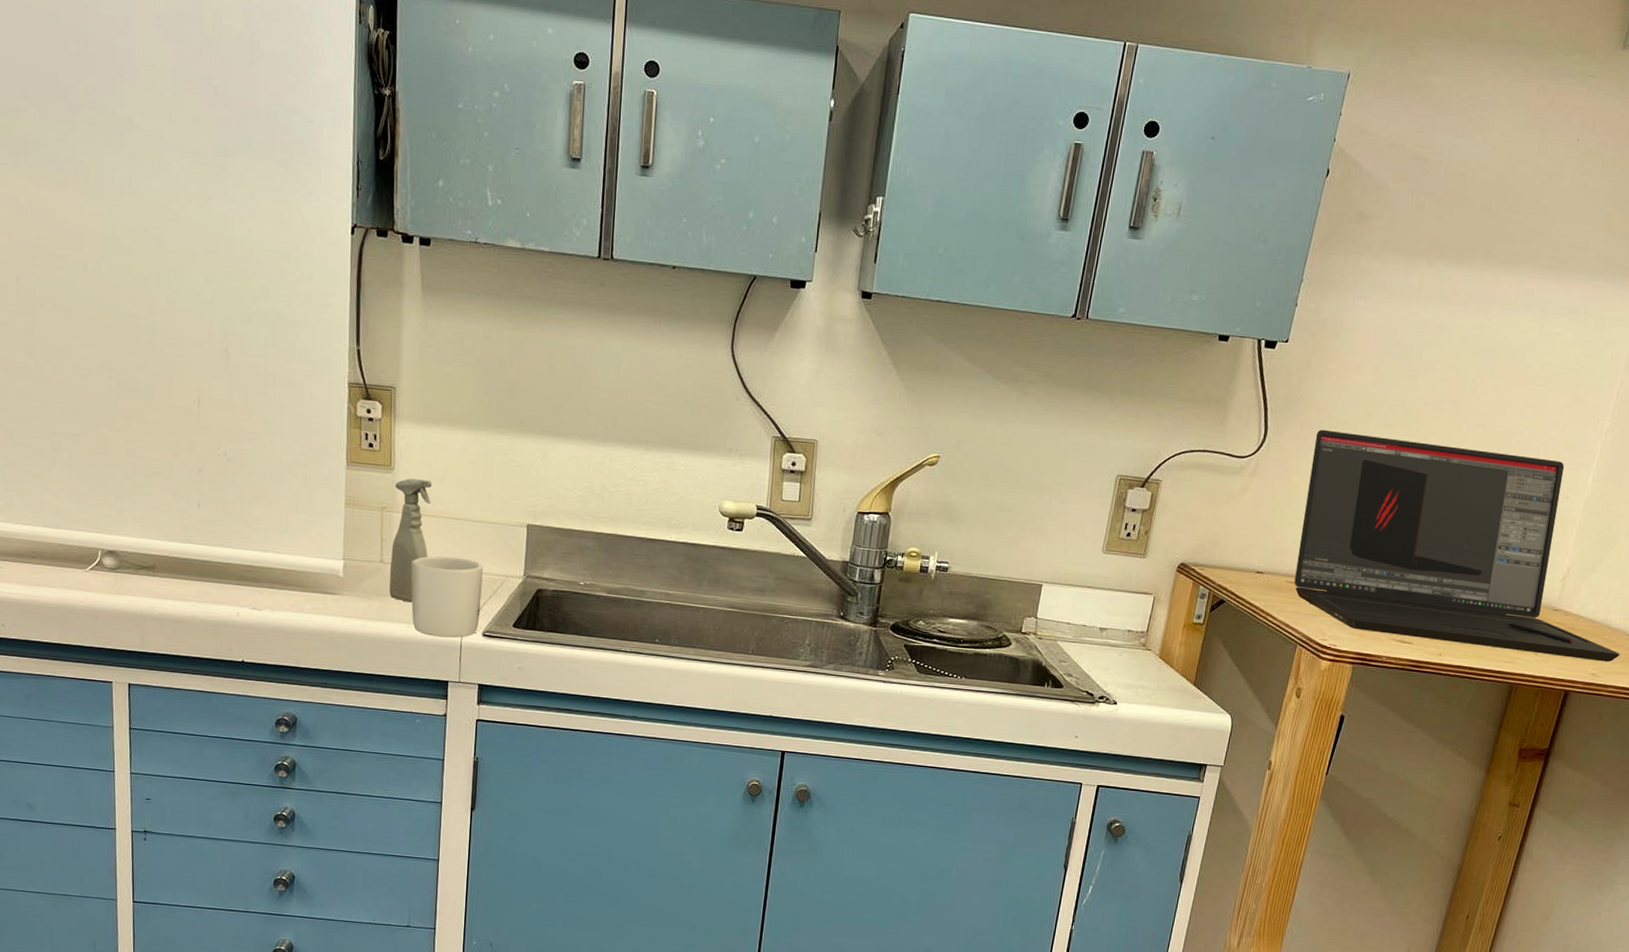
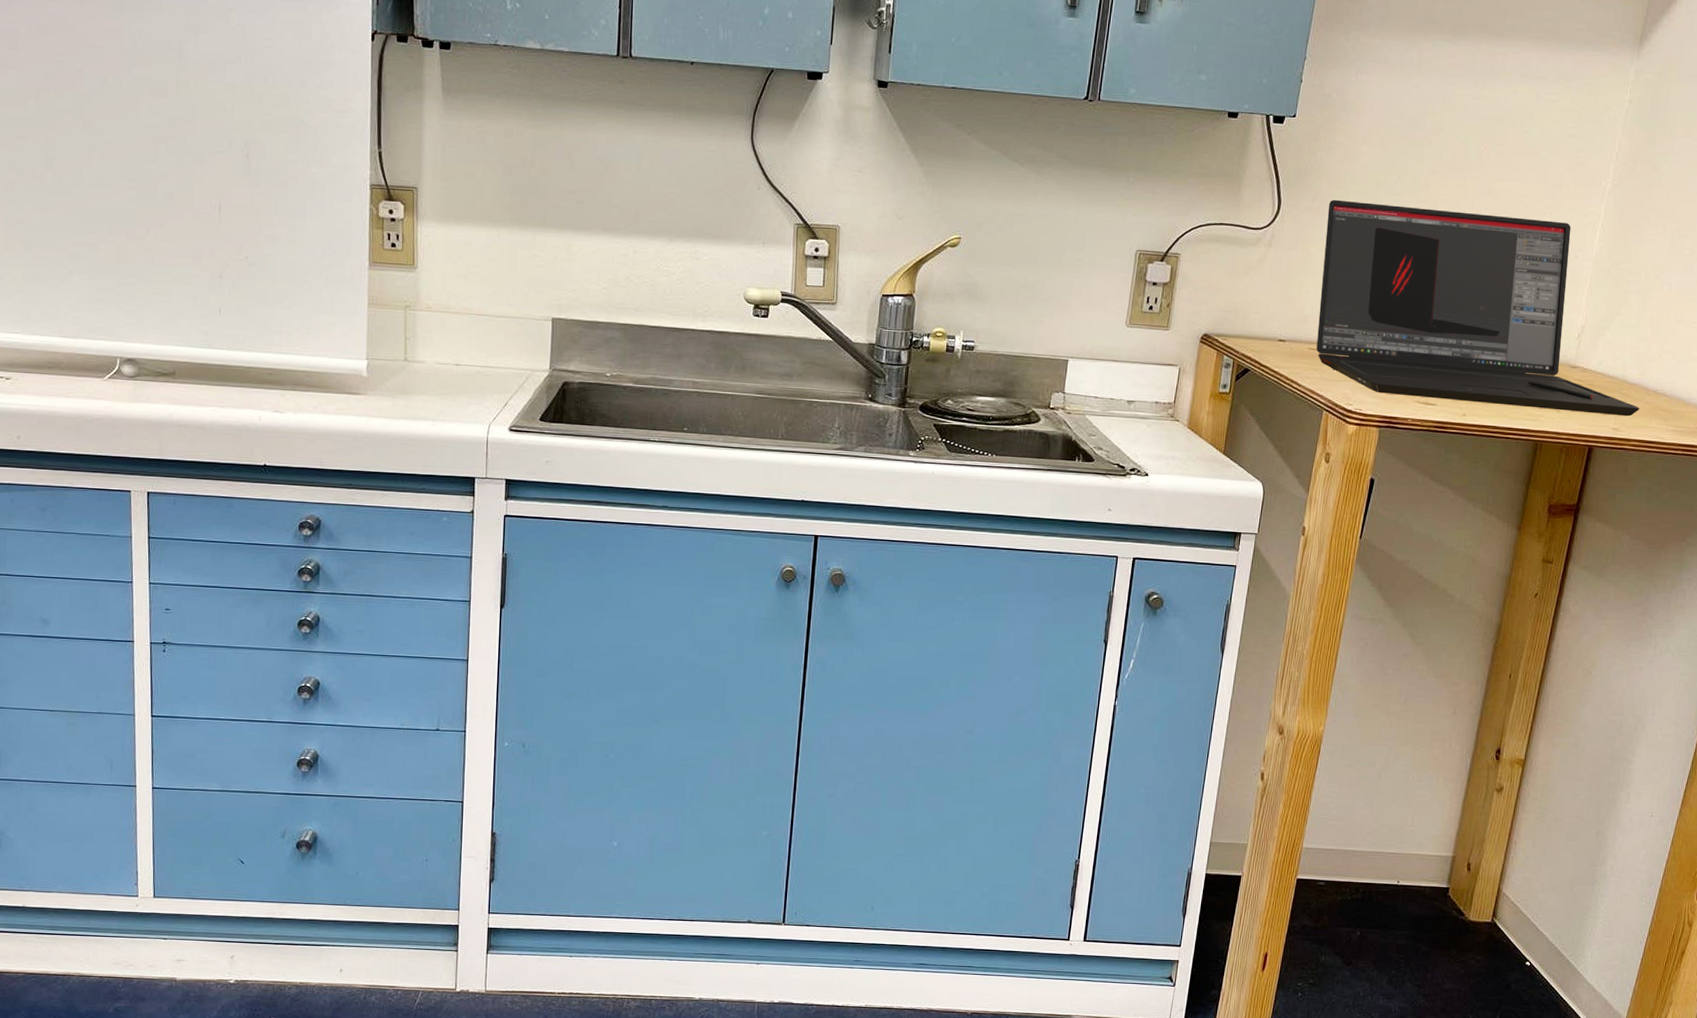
spray bottle: present [389,478,432,603] -> none [413,276,456,400]
mug: present [411,556,483,638] -> none [435,352,508,434]

